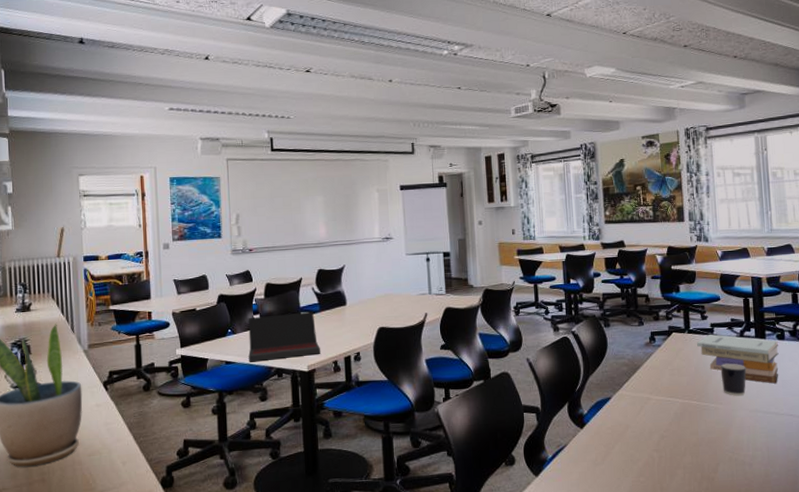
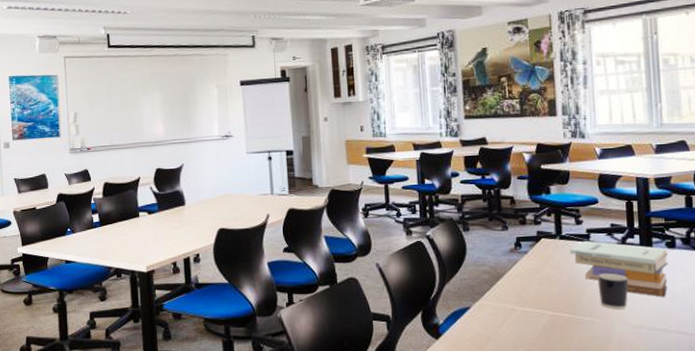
laptop: present [248,311,320,362] -> none [87,211,159,262]

